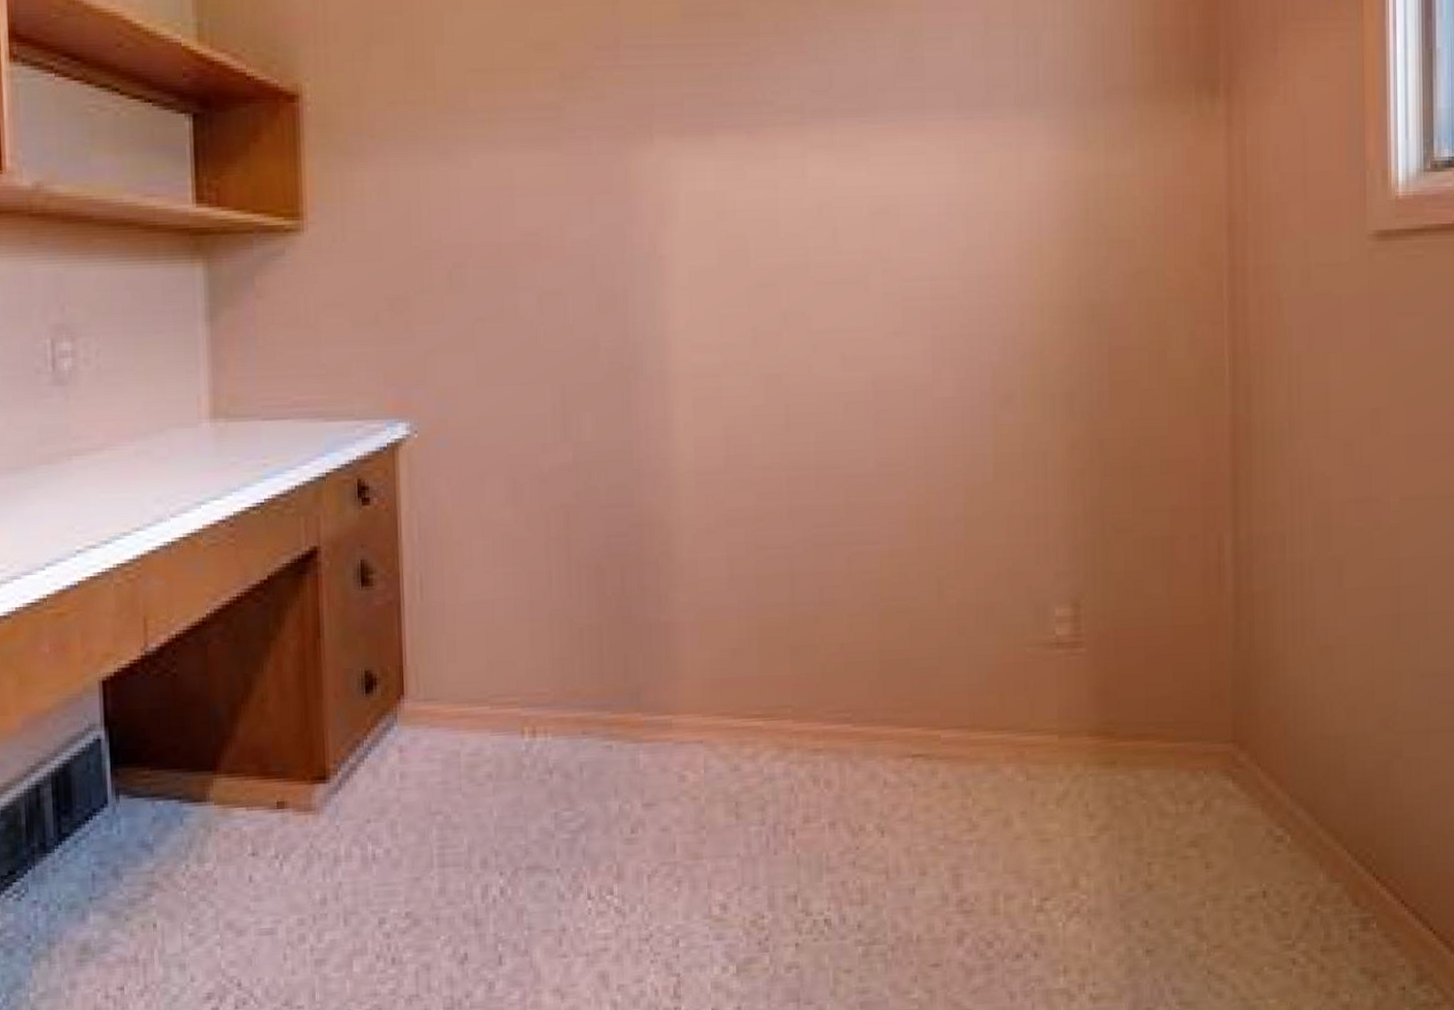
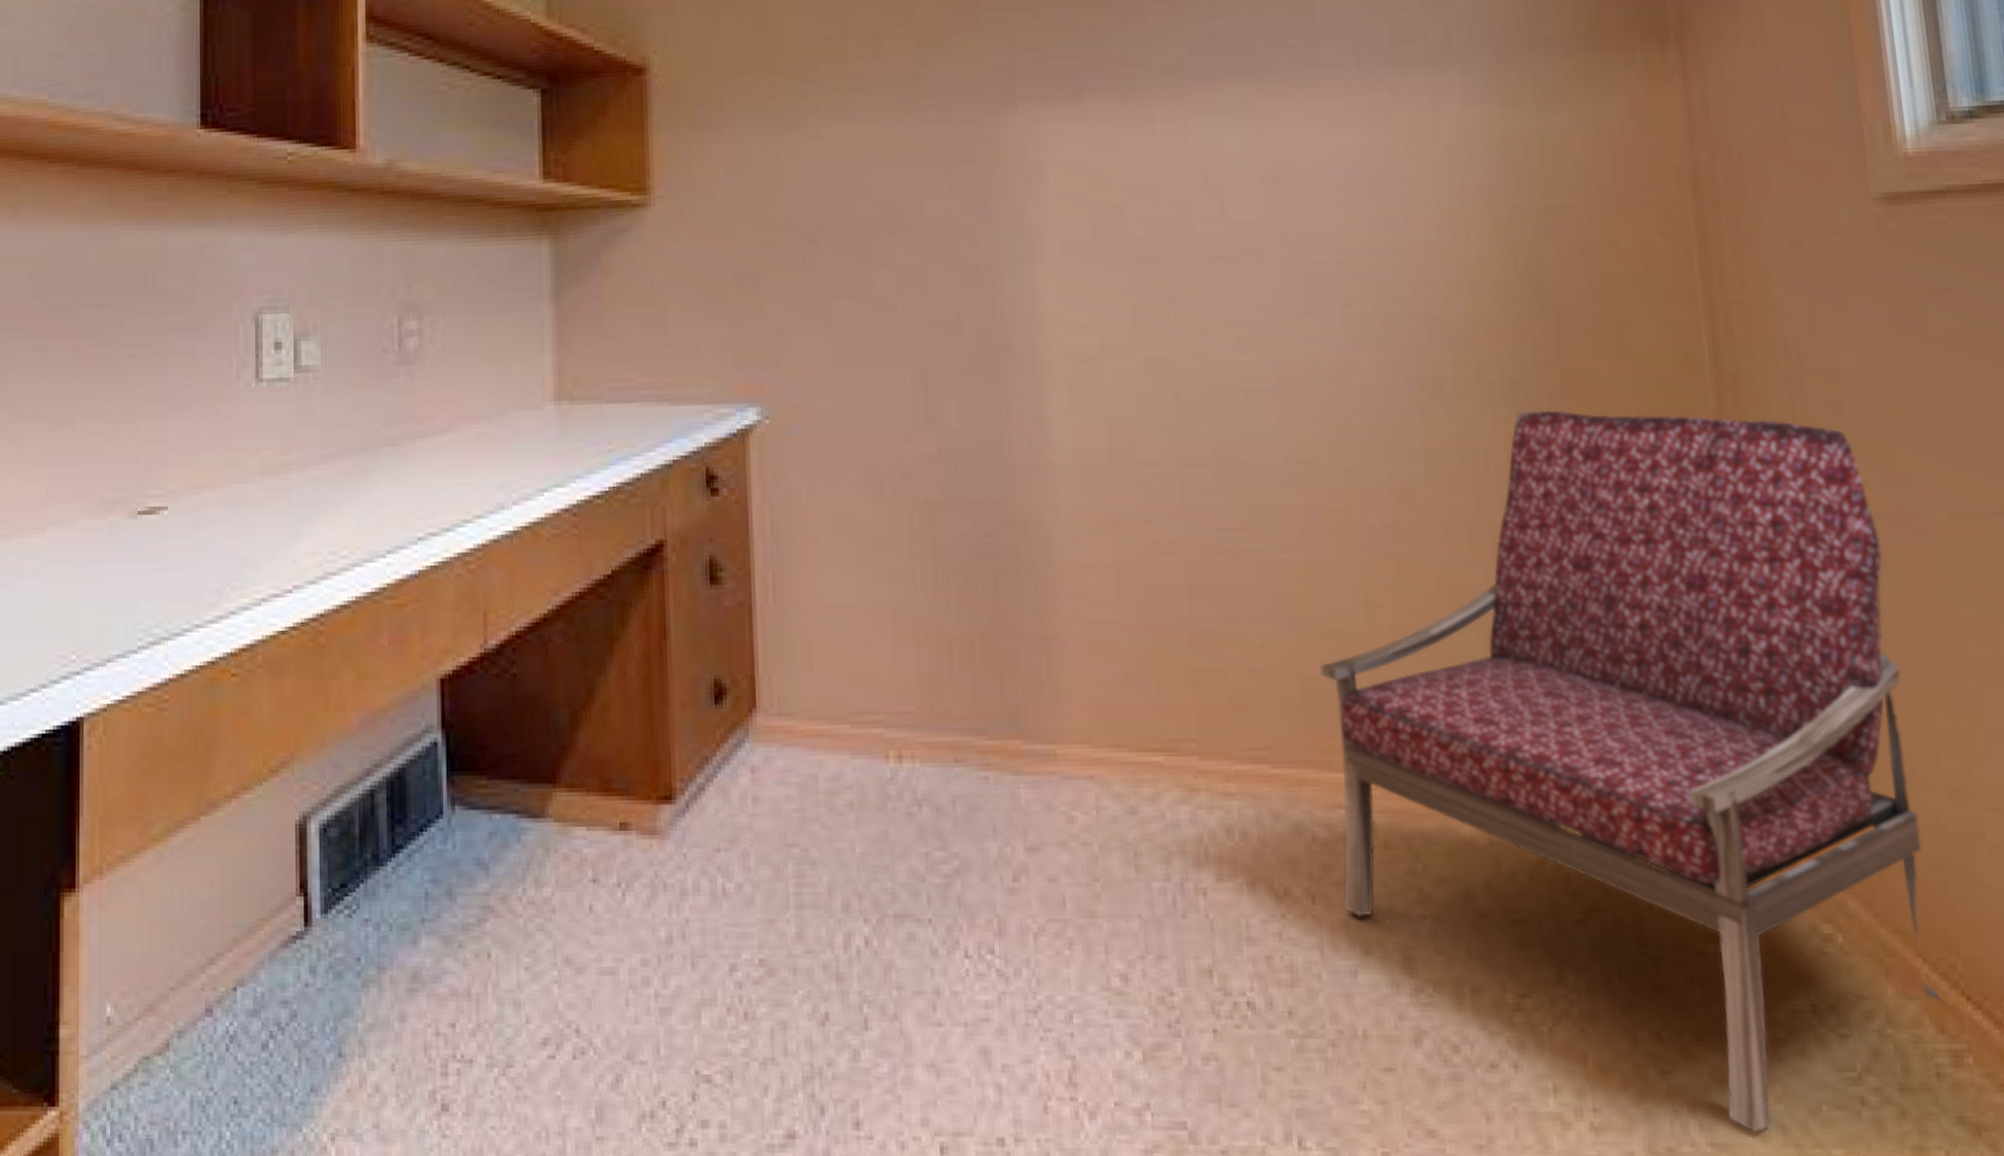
armchair: none [898,417,1361,991] -> present [1320,410,1946,1131]

